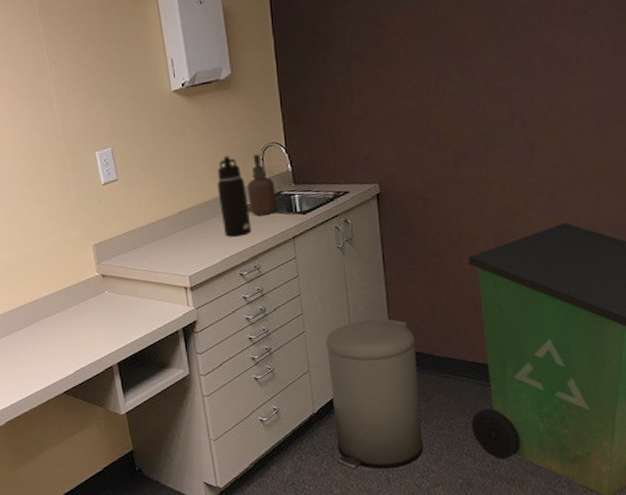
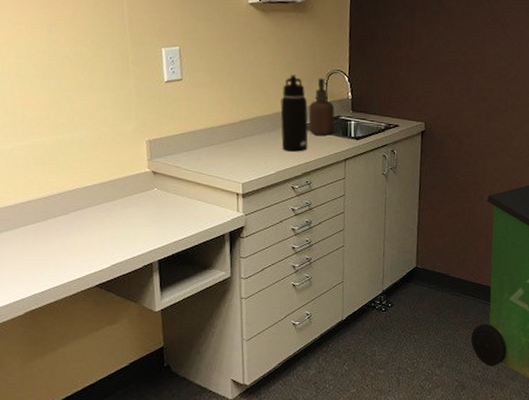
pedal bin: present [326,318,424,469] -> none [356,241,436,372]

